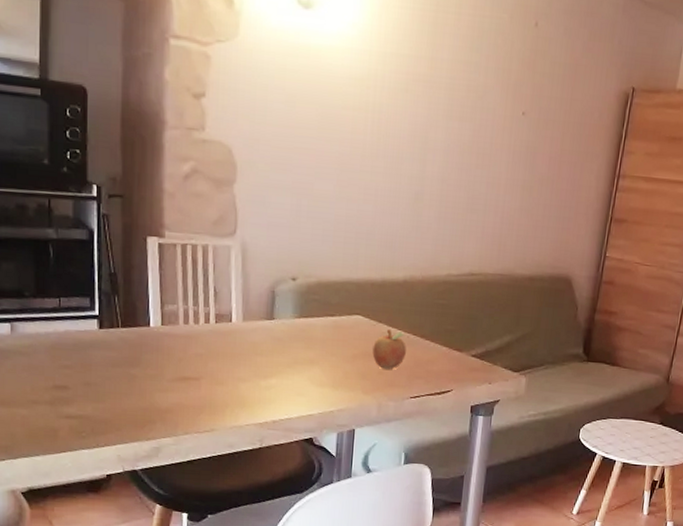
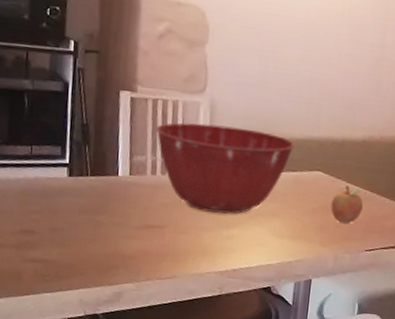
mixing bowl: none [185,268,332,363] -> present [155,122,295,214]

